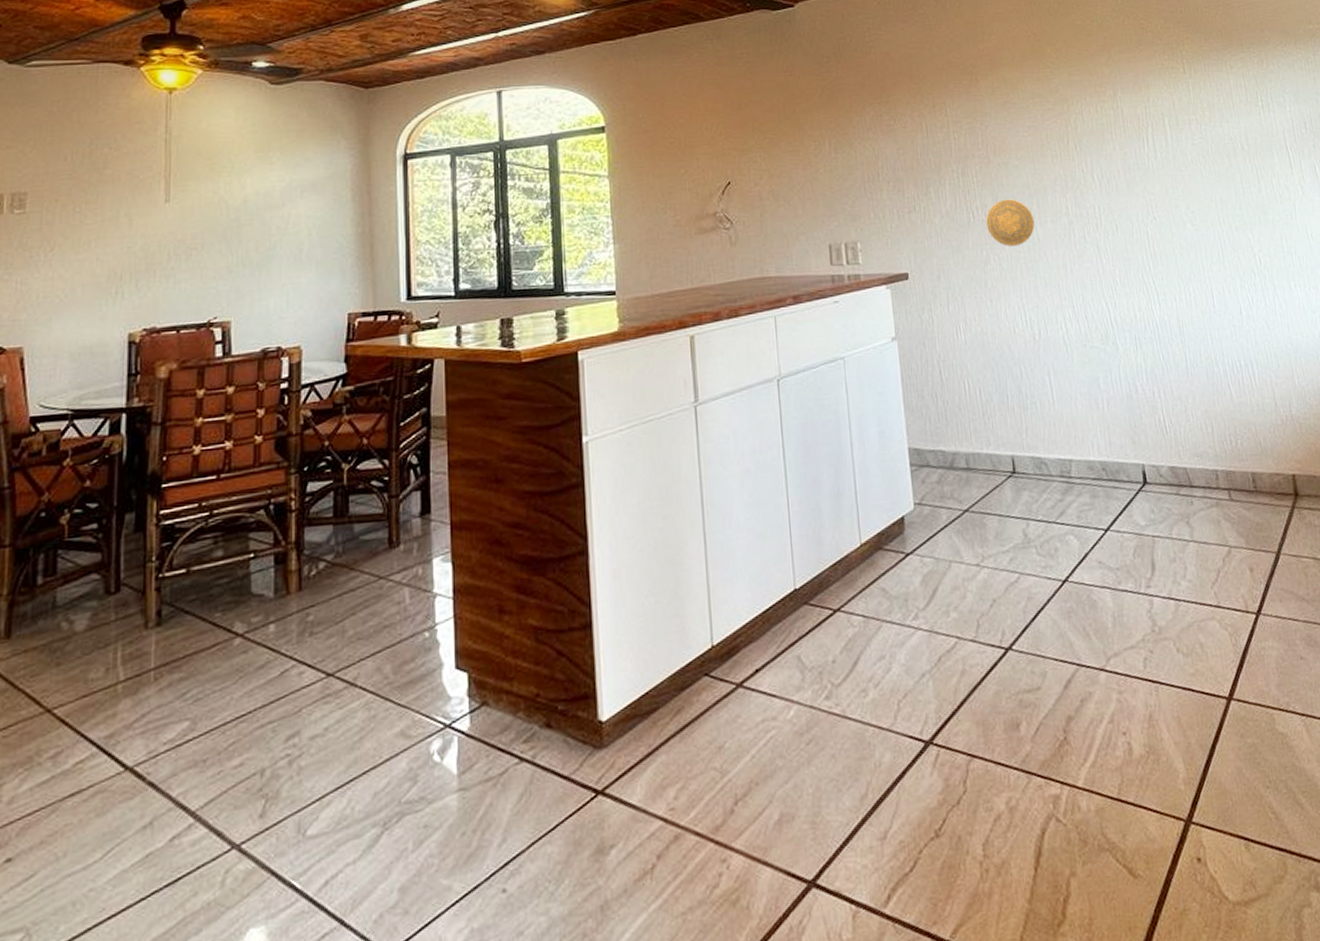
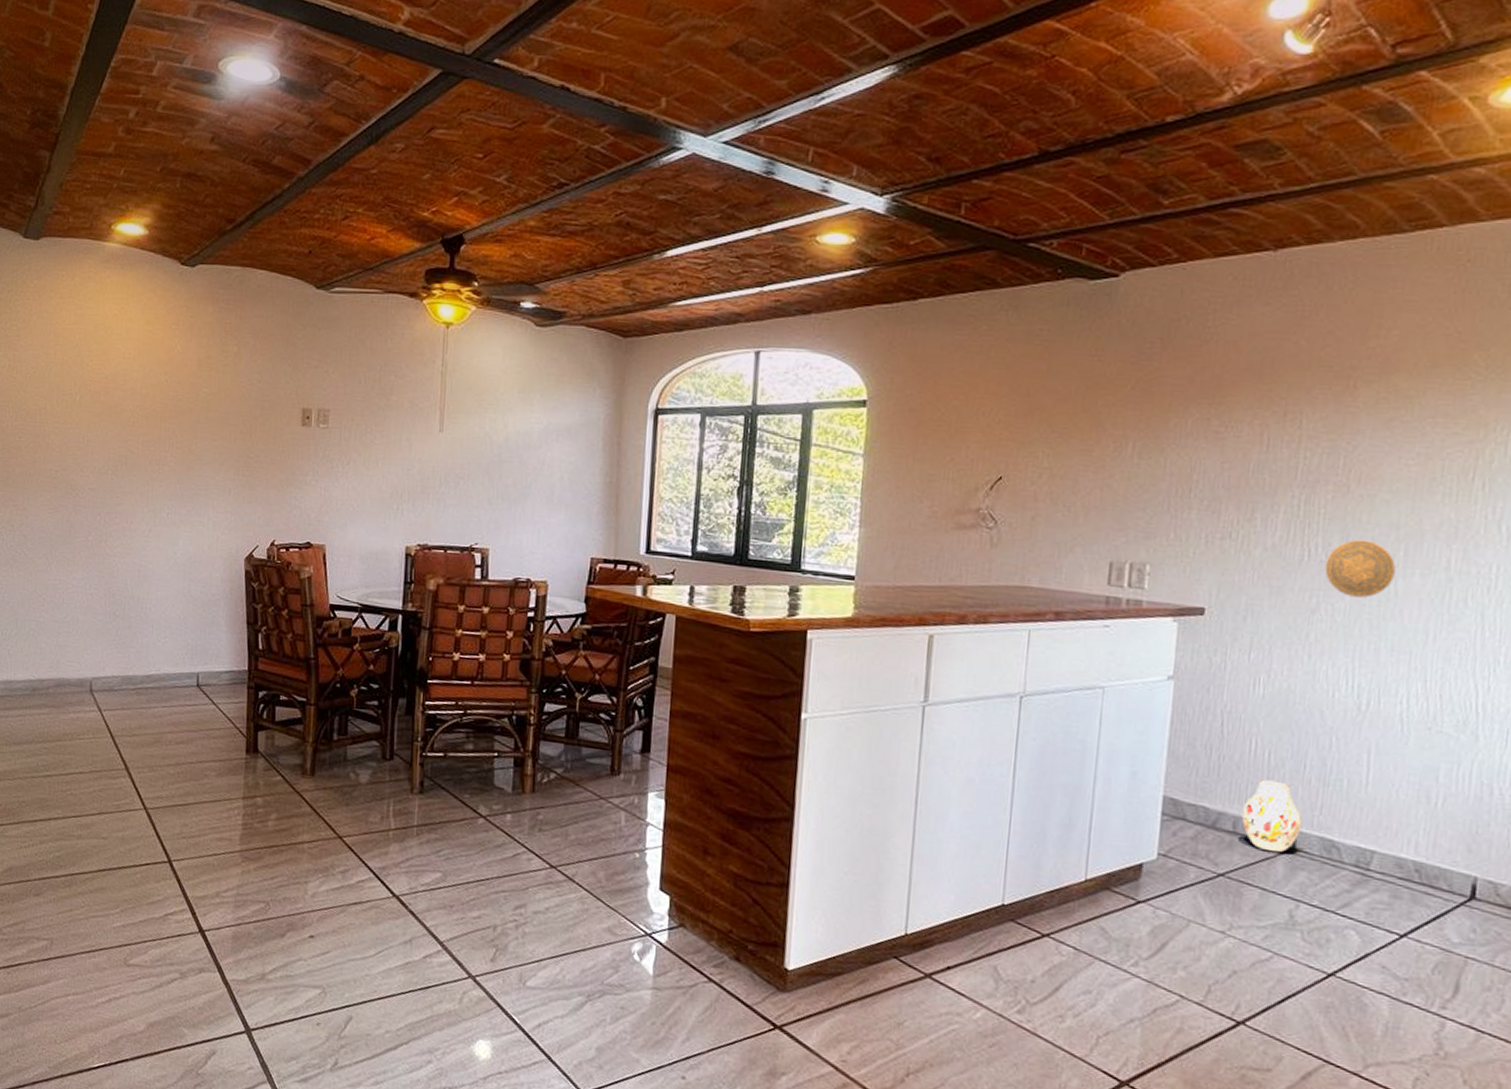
vase: none [970,414,1017,480] -> present [1241,779,1303,853]

